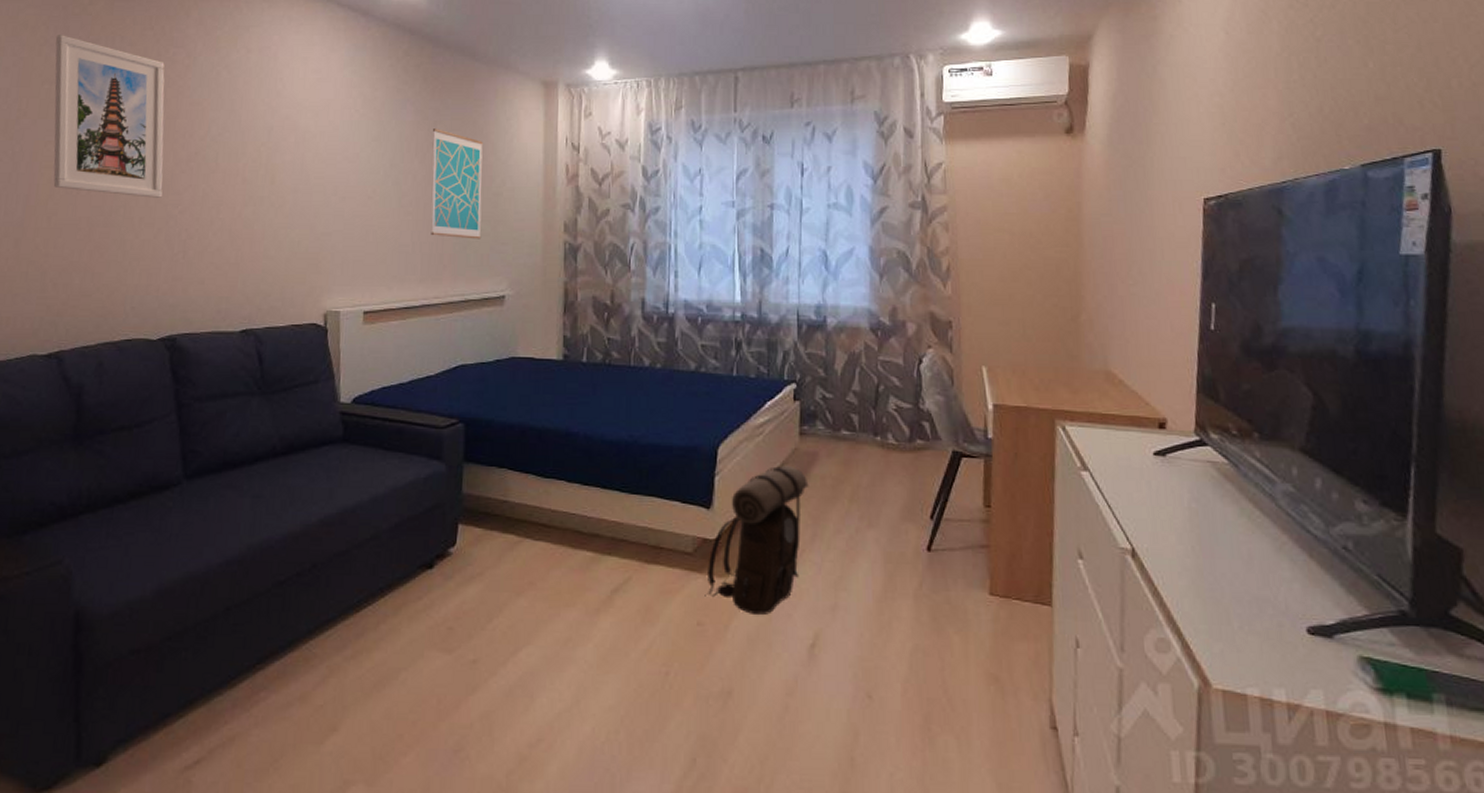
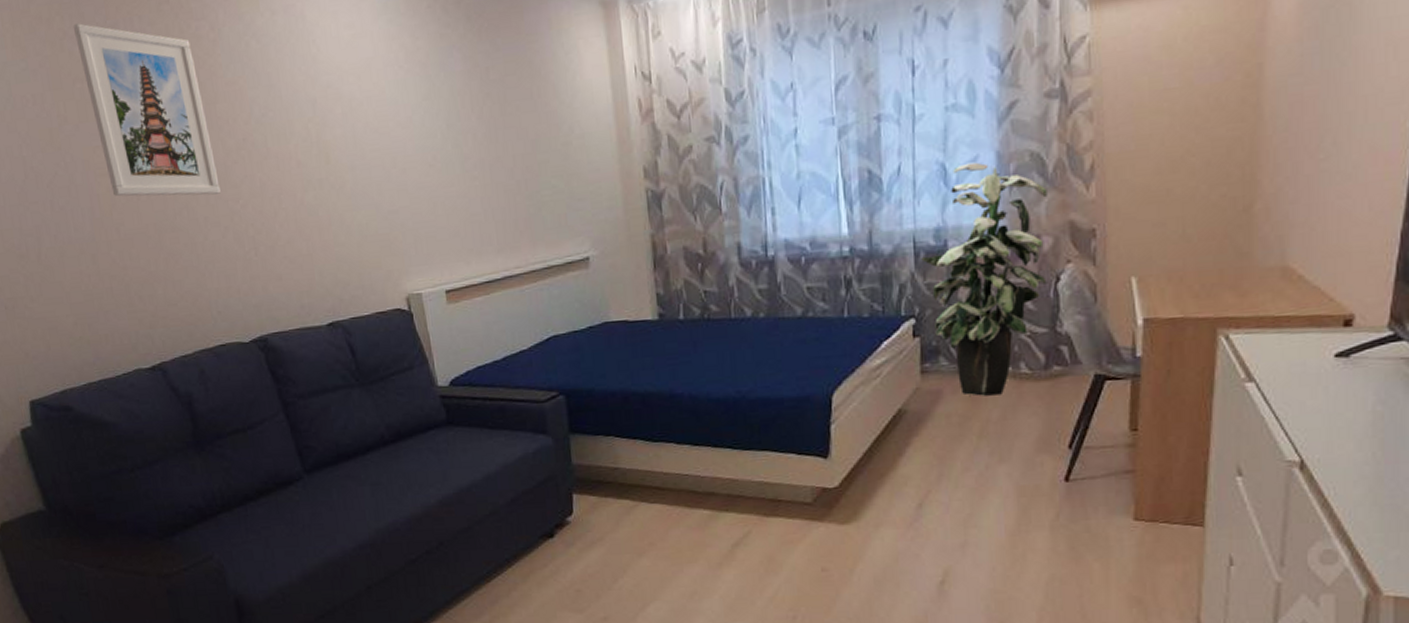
wall art: present [431,129,483,239] -> none [486,75,556,200]
backpack: present [706,465,809,615] -> none [829,406,933,557]
indoor plant: none [803,253,912,462] -> present [921,162,1047,396]

